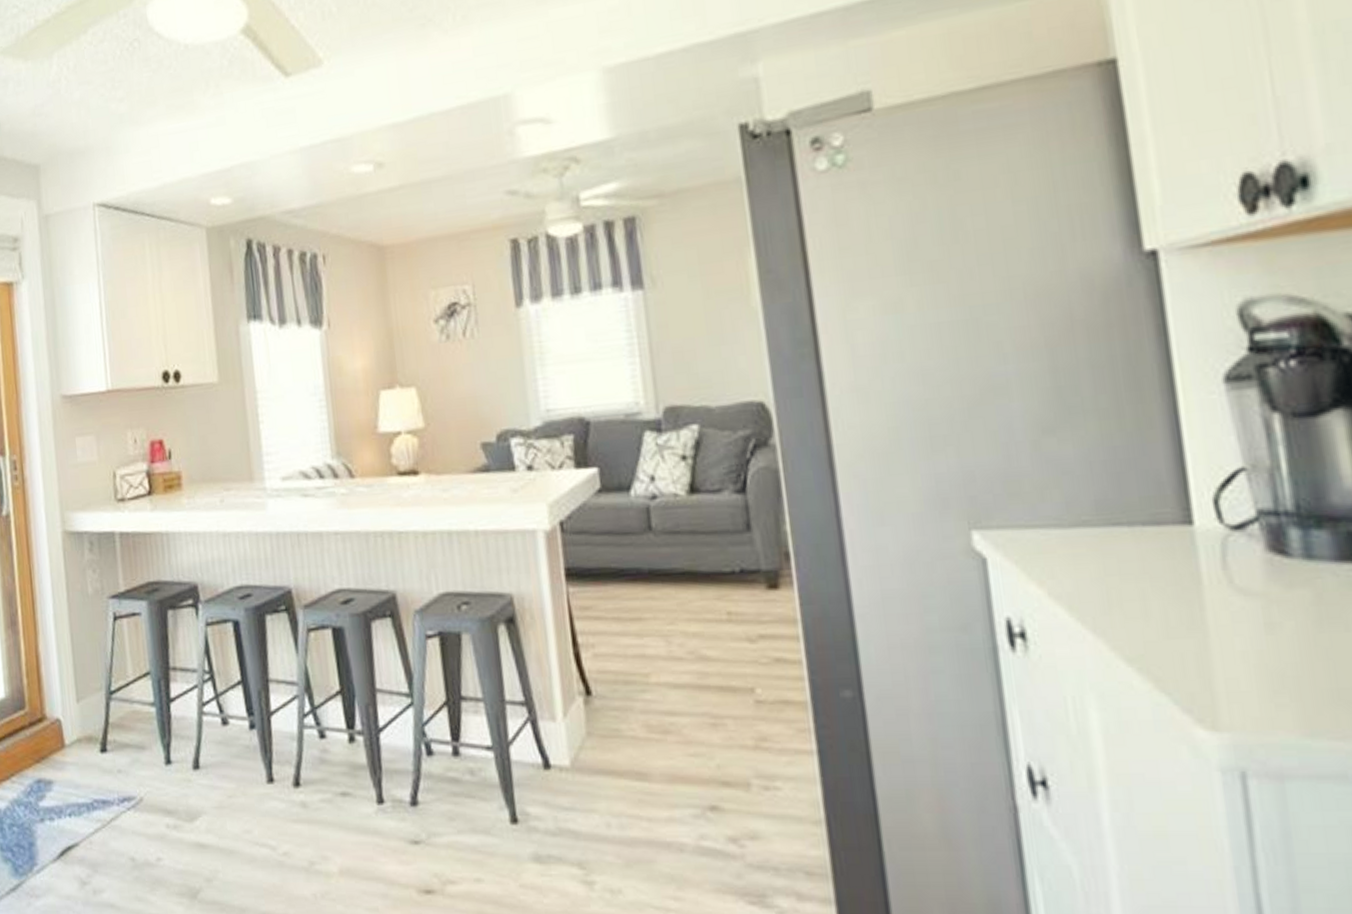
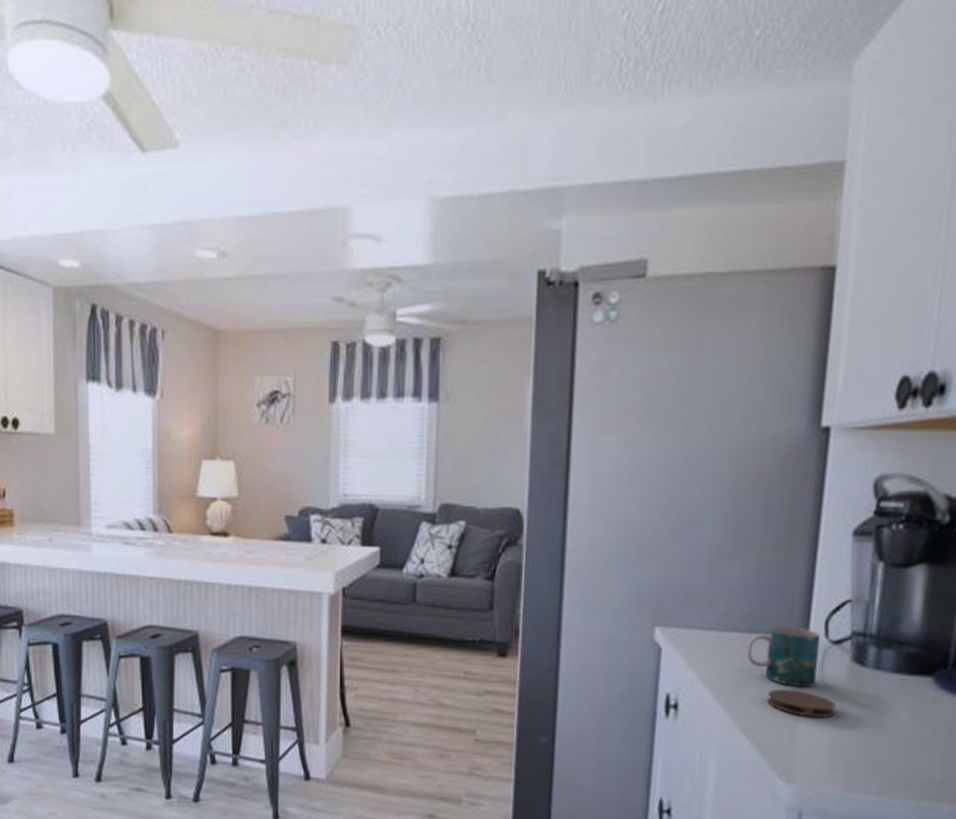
mug: none [1106,512,1221,594] -> present [746,626,820,687]
coaster: none [1151,598,1260,634] -> present [767,689,836,718]

